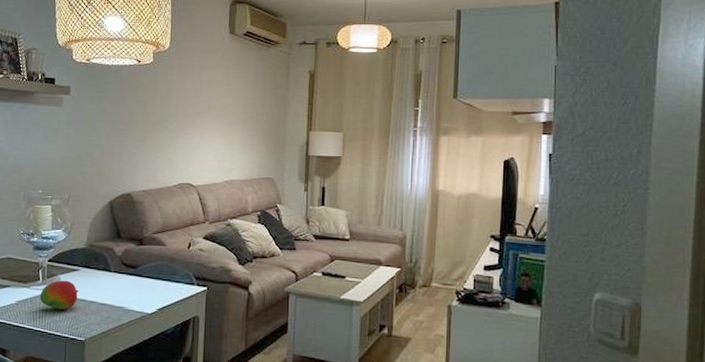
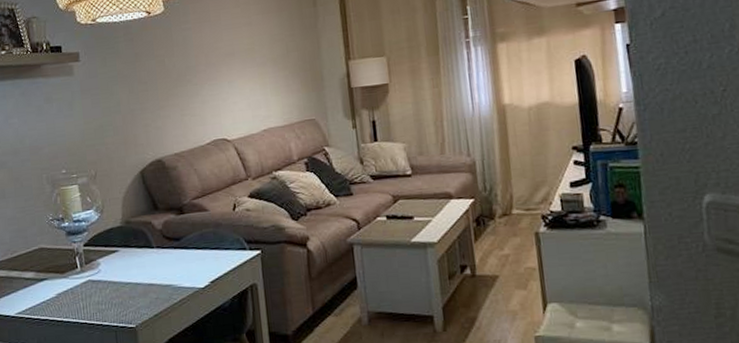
fruit: present [40,280,78,310] -> none [80,264,122,297]

